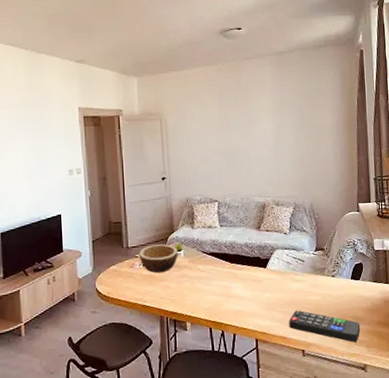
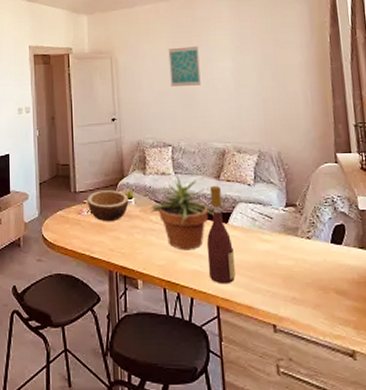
potted plant: none [197,227,255,294] -> present [149,175,214,250]
wall art: none [215,109,245,146] -> present [168,46,201,86]
wine bottle: none [247,236,272,321] -> present [206,186,235,285]
remote control: present [289,310,361,342] -> none [256,275,346,321]

